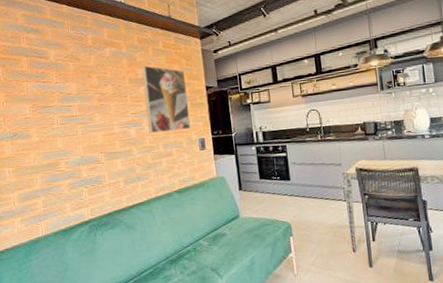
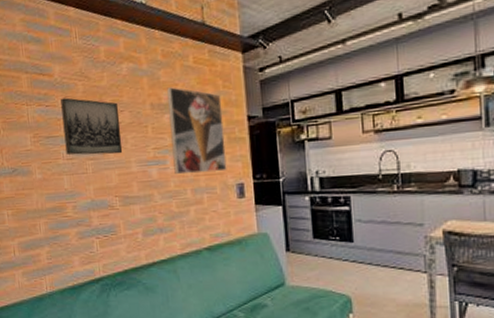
wall art: none [55,75,107,121] -> present [60,97,123,155]

